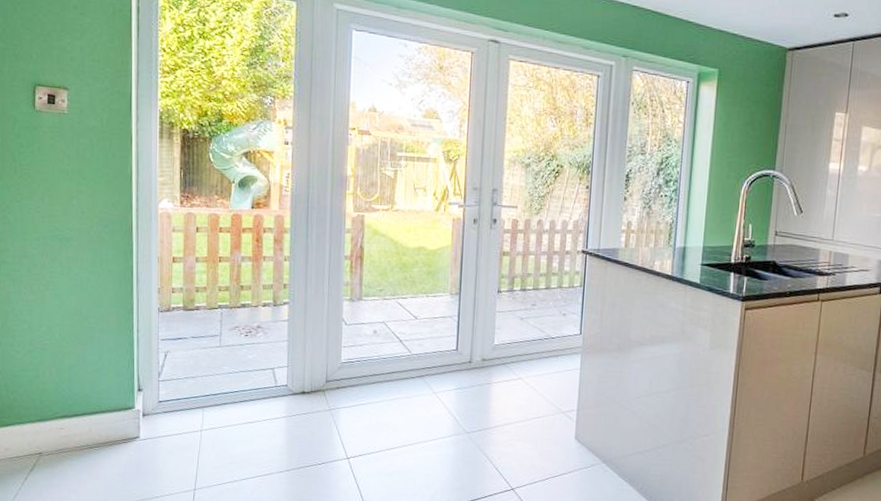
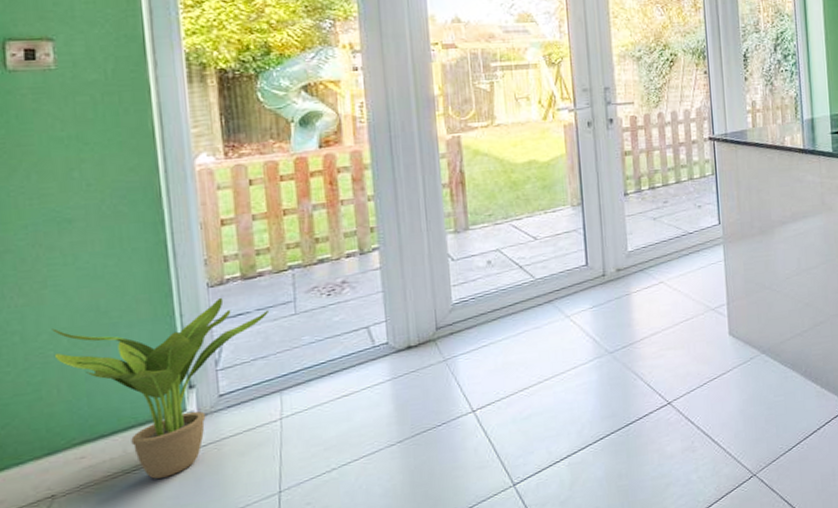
potted plant: none [49,321,201,458] -> present [51,297,270,479]

